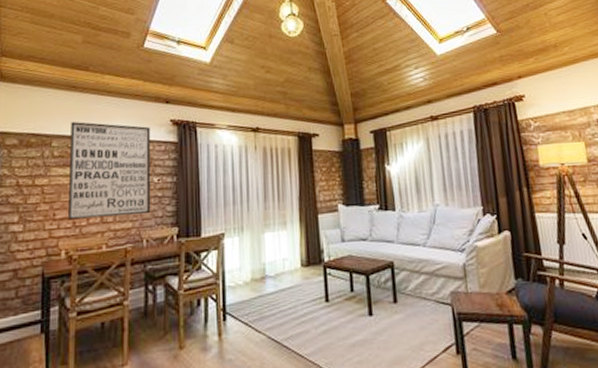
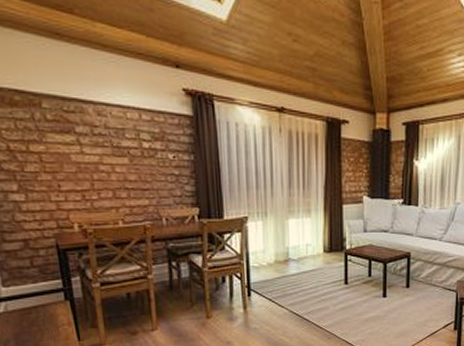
wall art: present [67,122,151,220] -> none [61,80,168,192]

